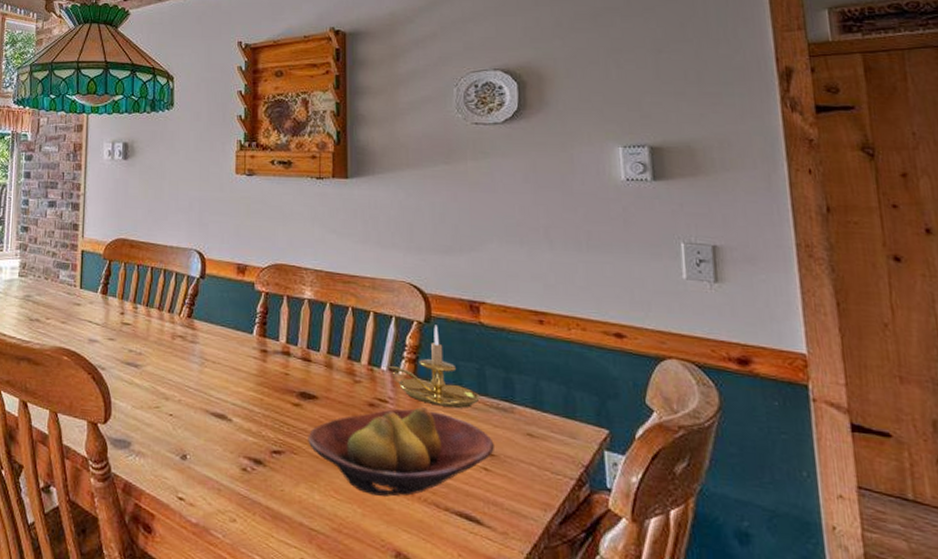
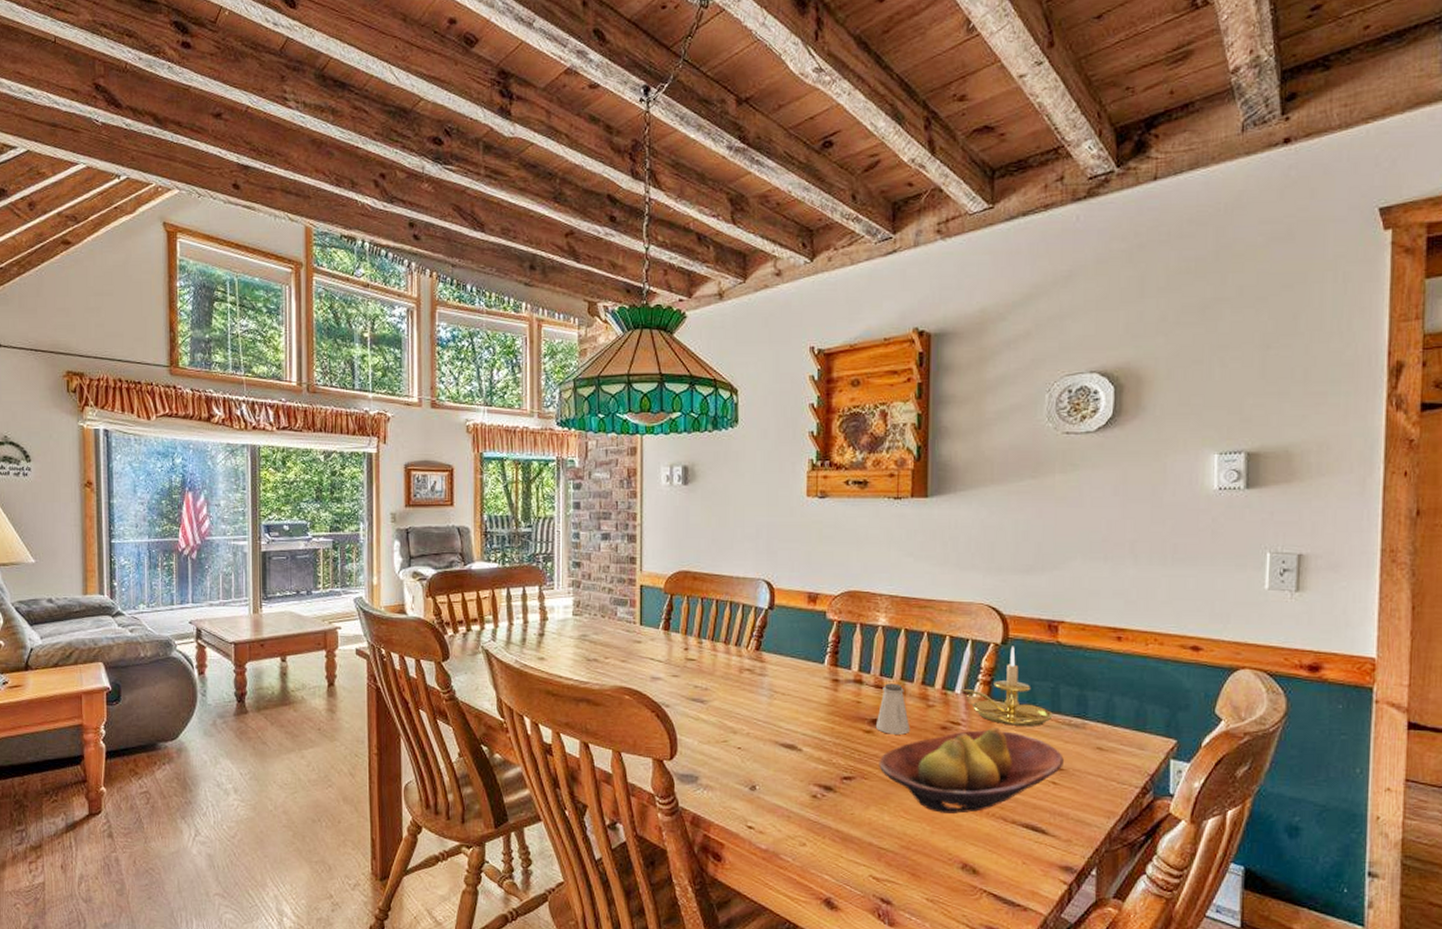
saltshaker: none [303,356,338,410] -> present [875,683,911,735]

